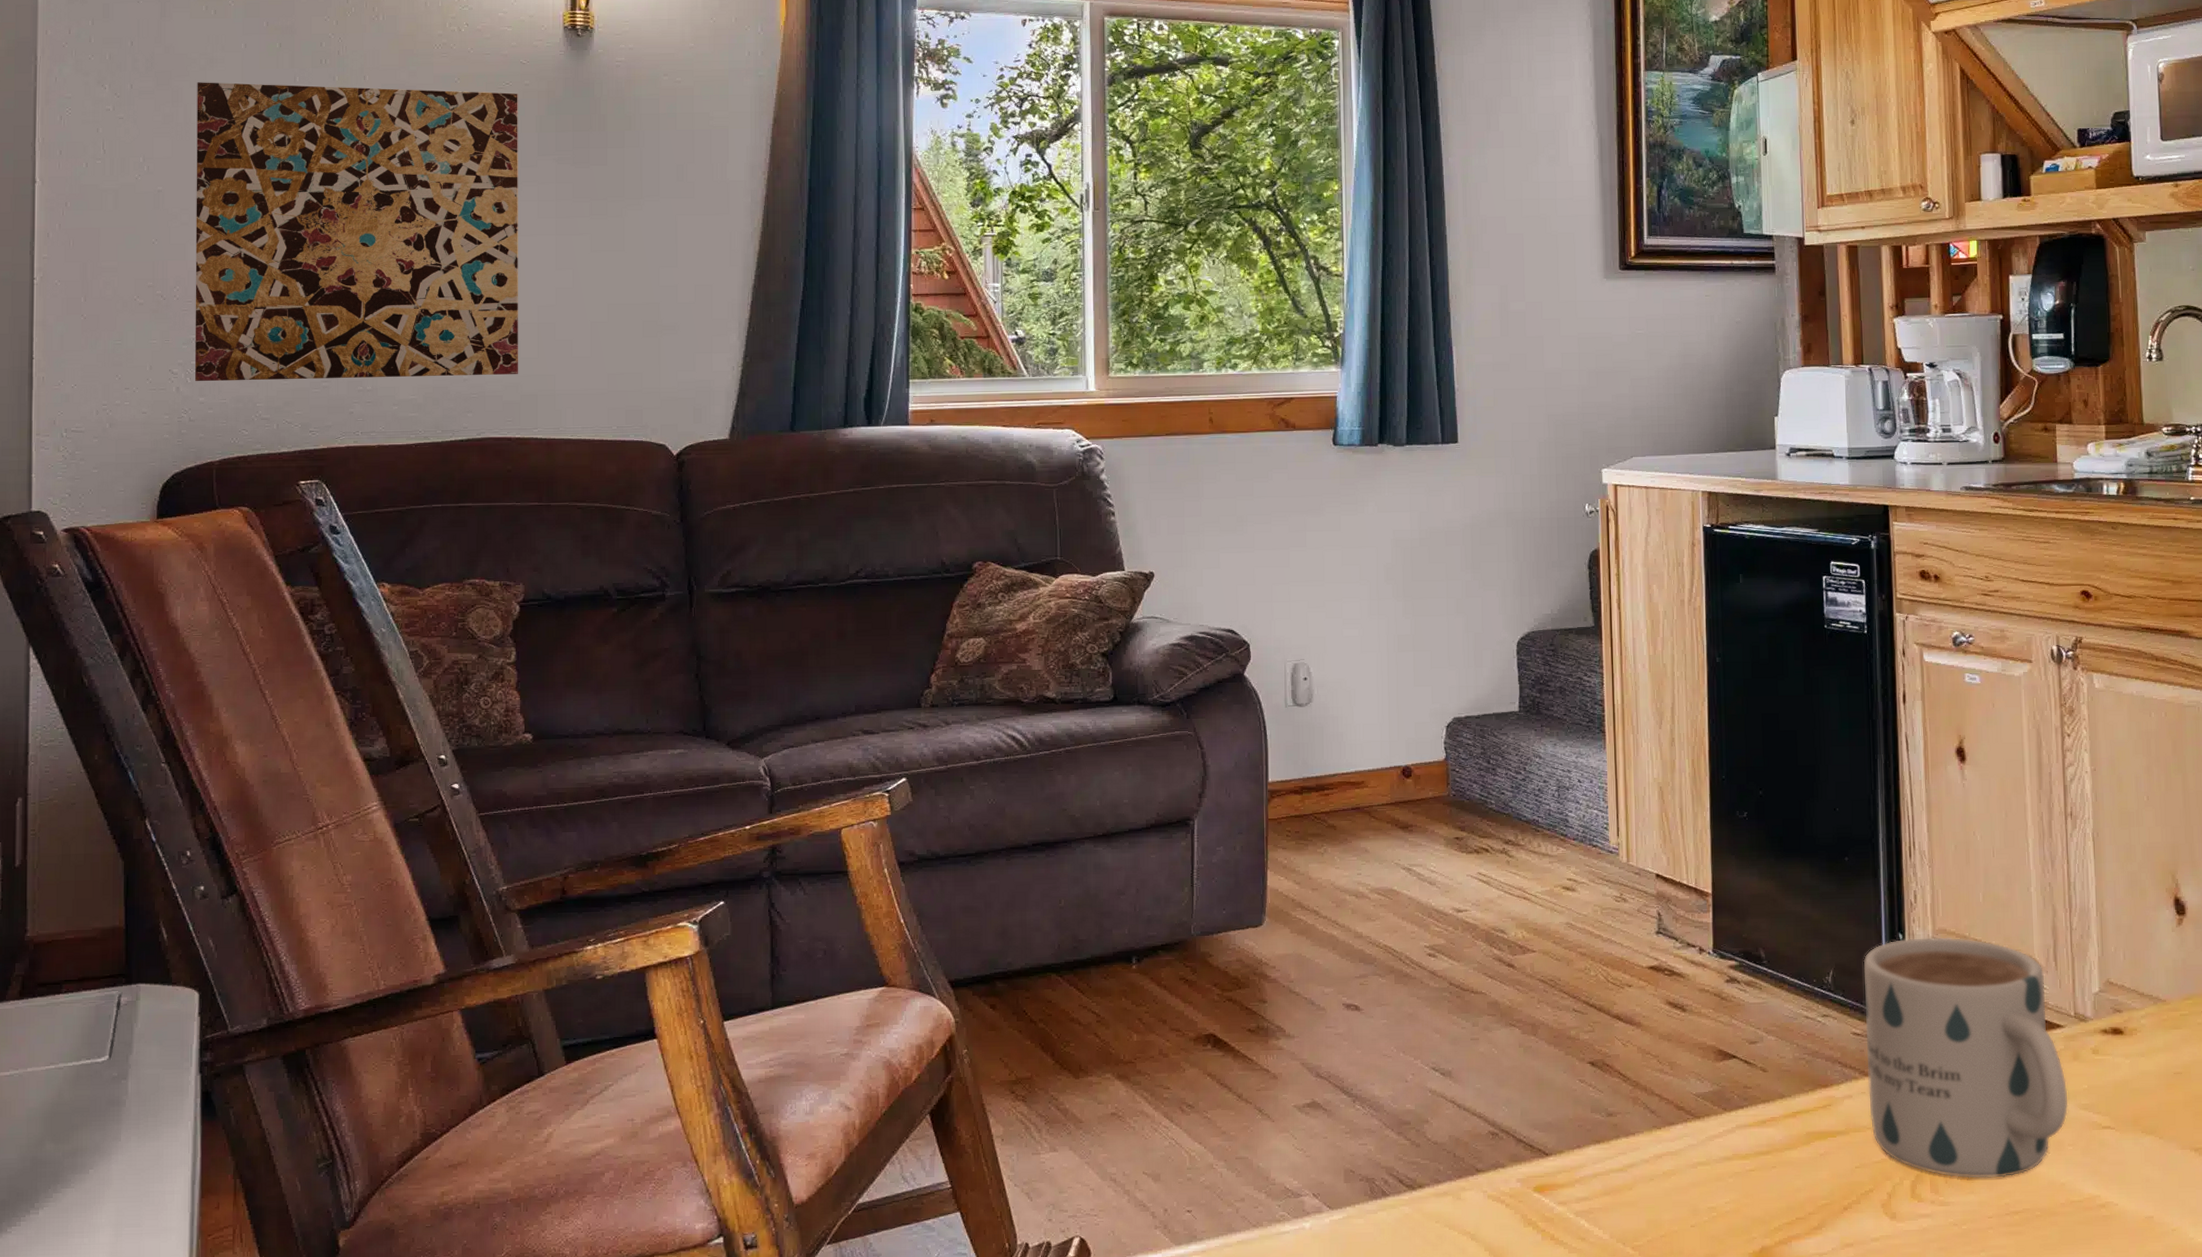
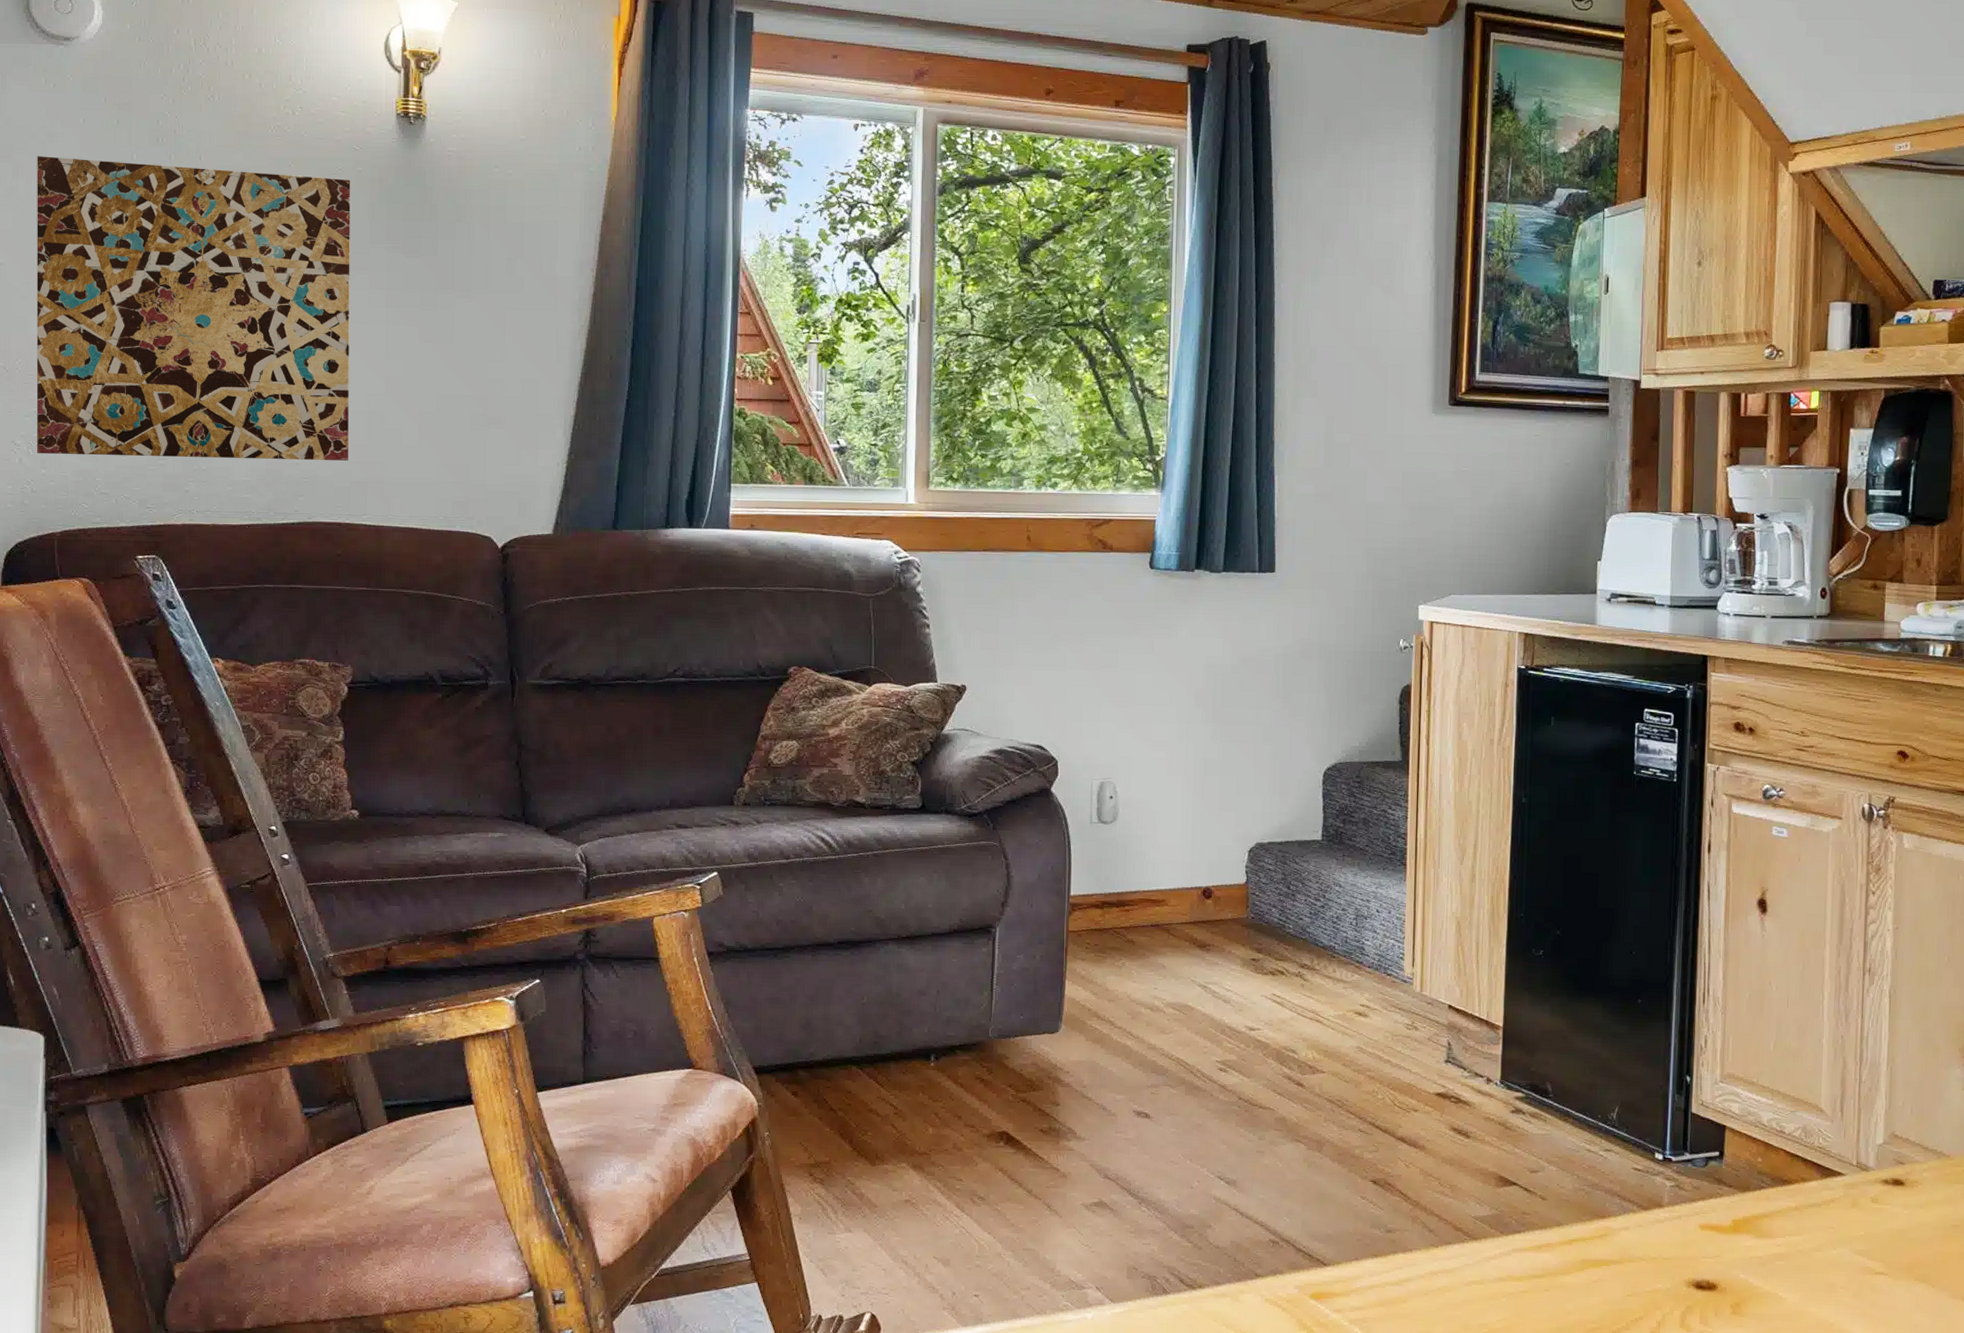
mug: present [1863,937,2069,1179] -> none [1645,1081,1844,1314]

